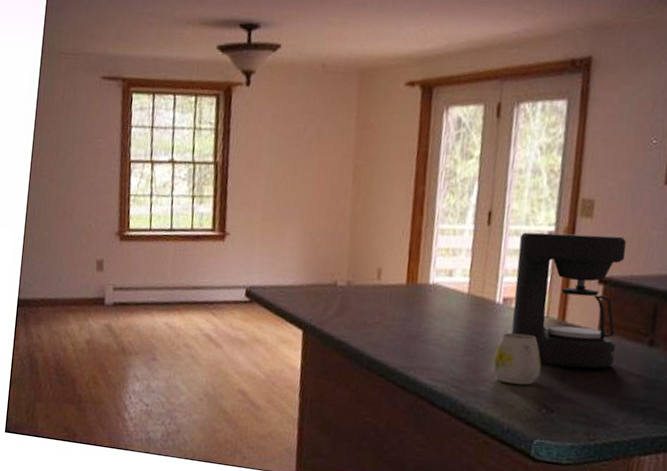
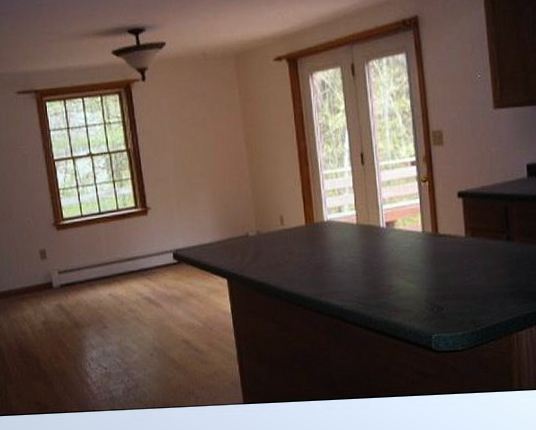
mug: present [492,332,542,385] -> none [387,249,427,292]
coffee maker: present [511,232,627,369] -> none [389,156,482,271]

